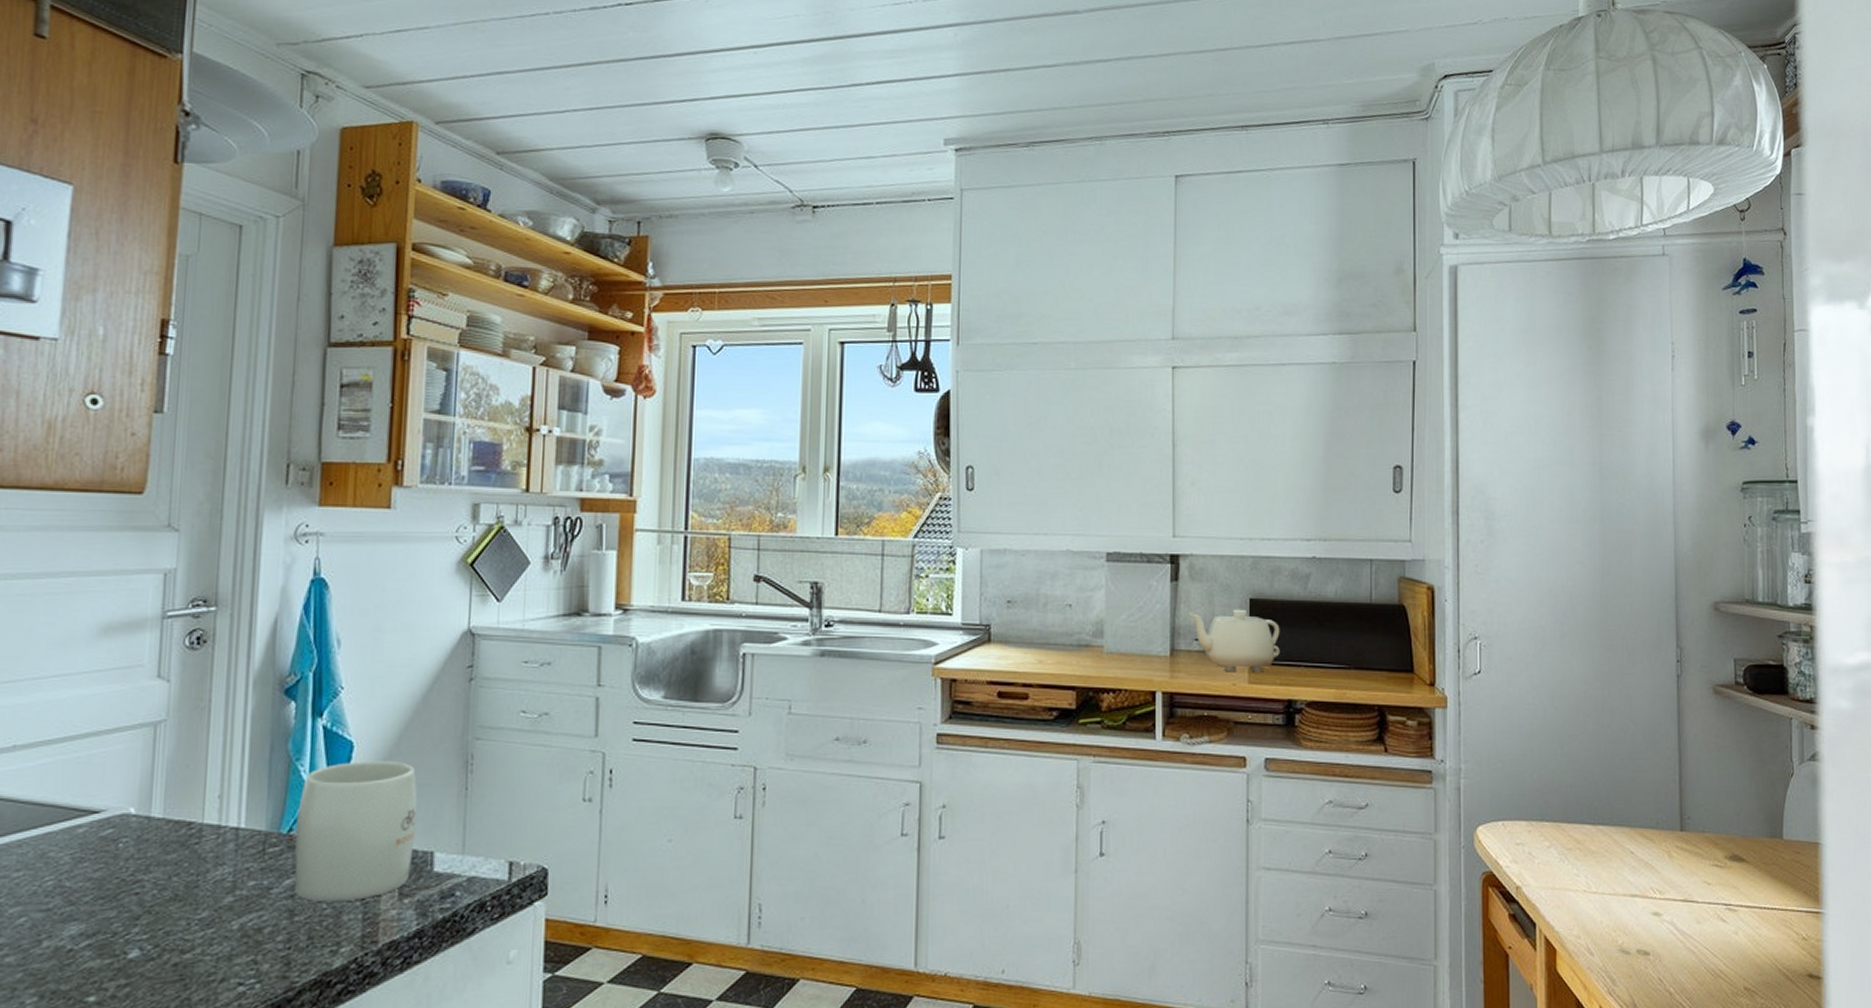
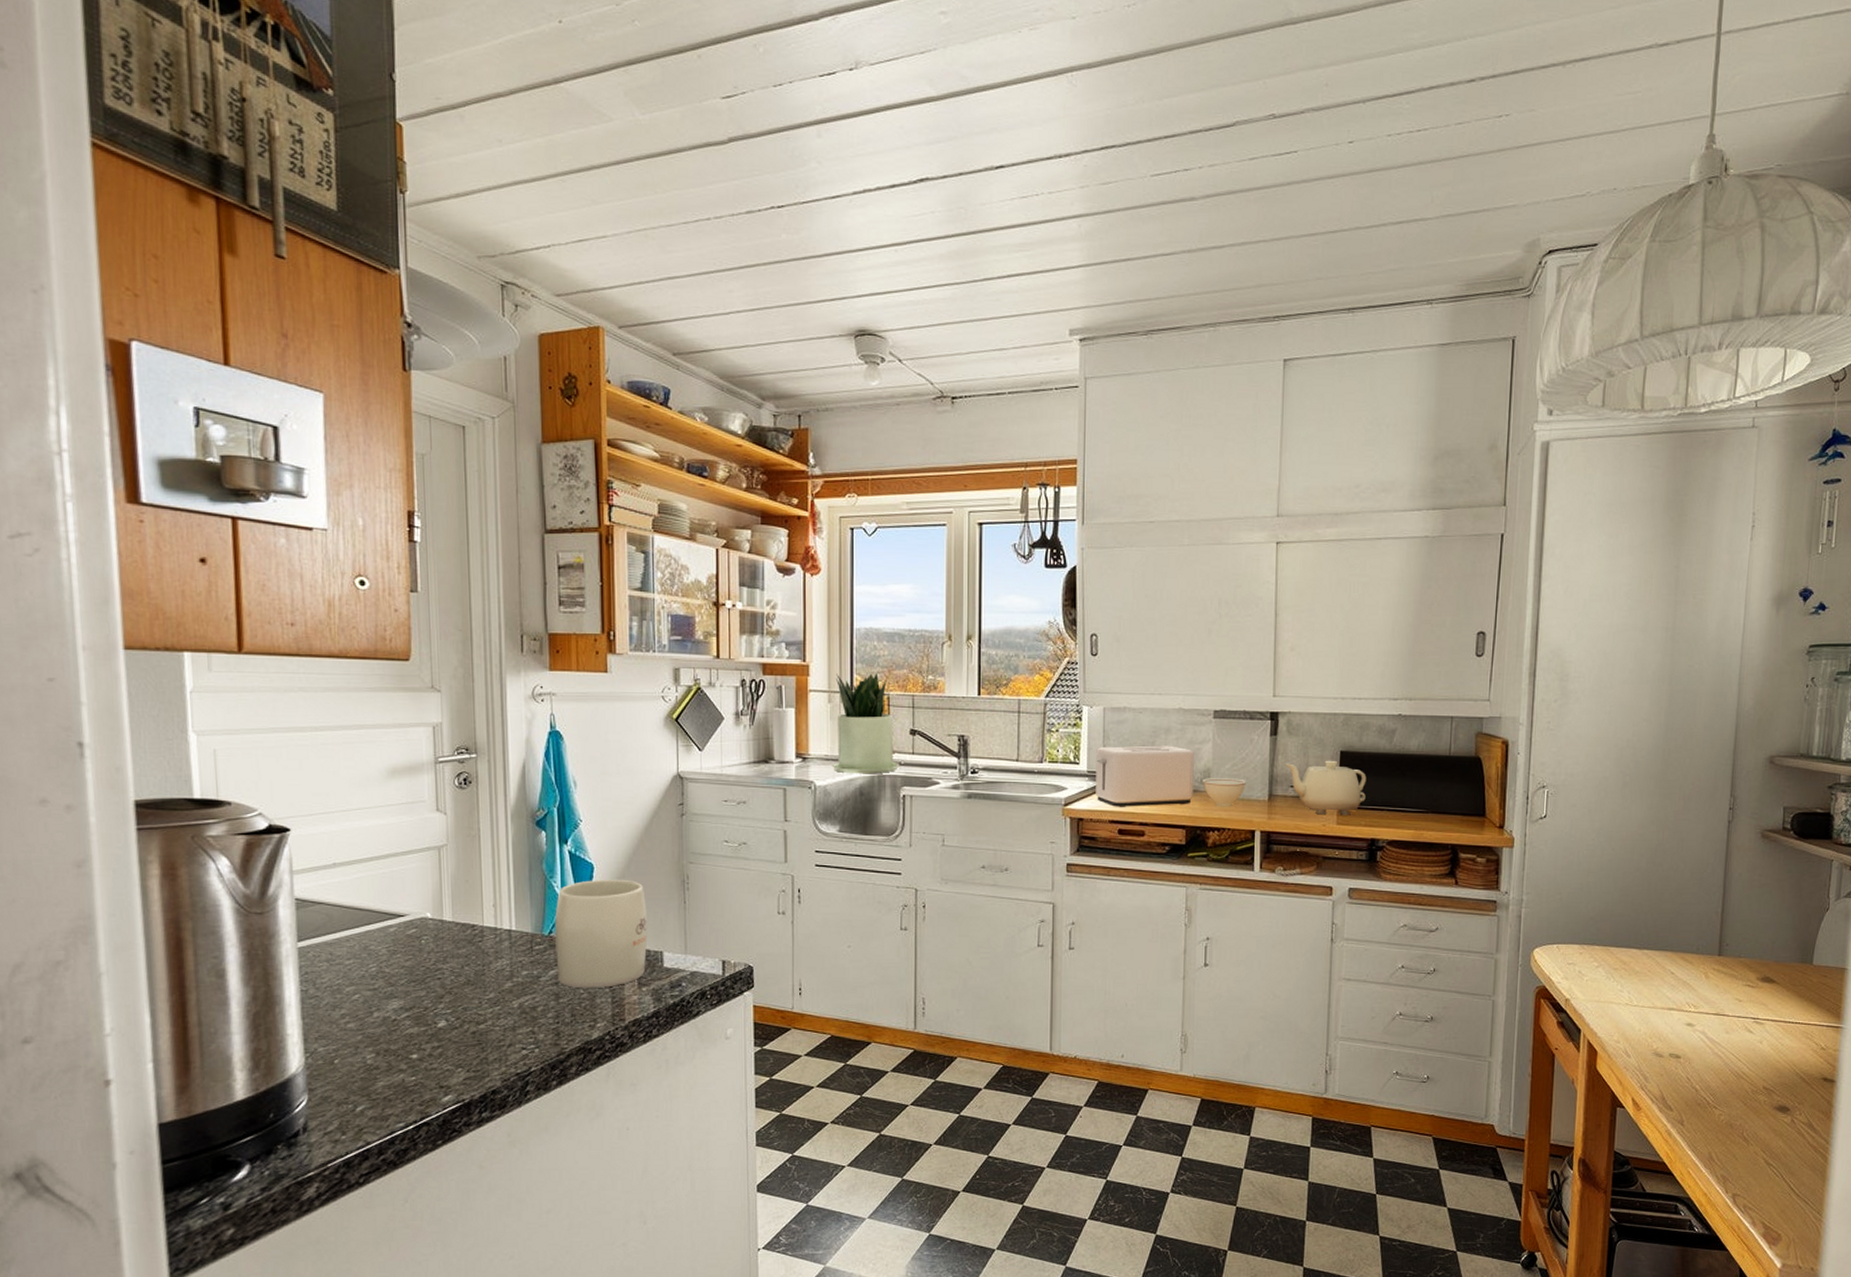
planter: none [658,510,739,629] -> present [831,673,899,774]
toaster: none [971,593,1085,667] -> present [1095,745,1194,808]
bowl: none [1095,630,1145,664] -> present [1203,778,1246,807]

